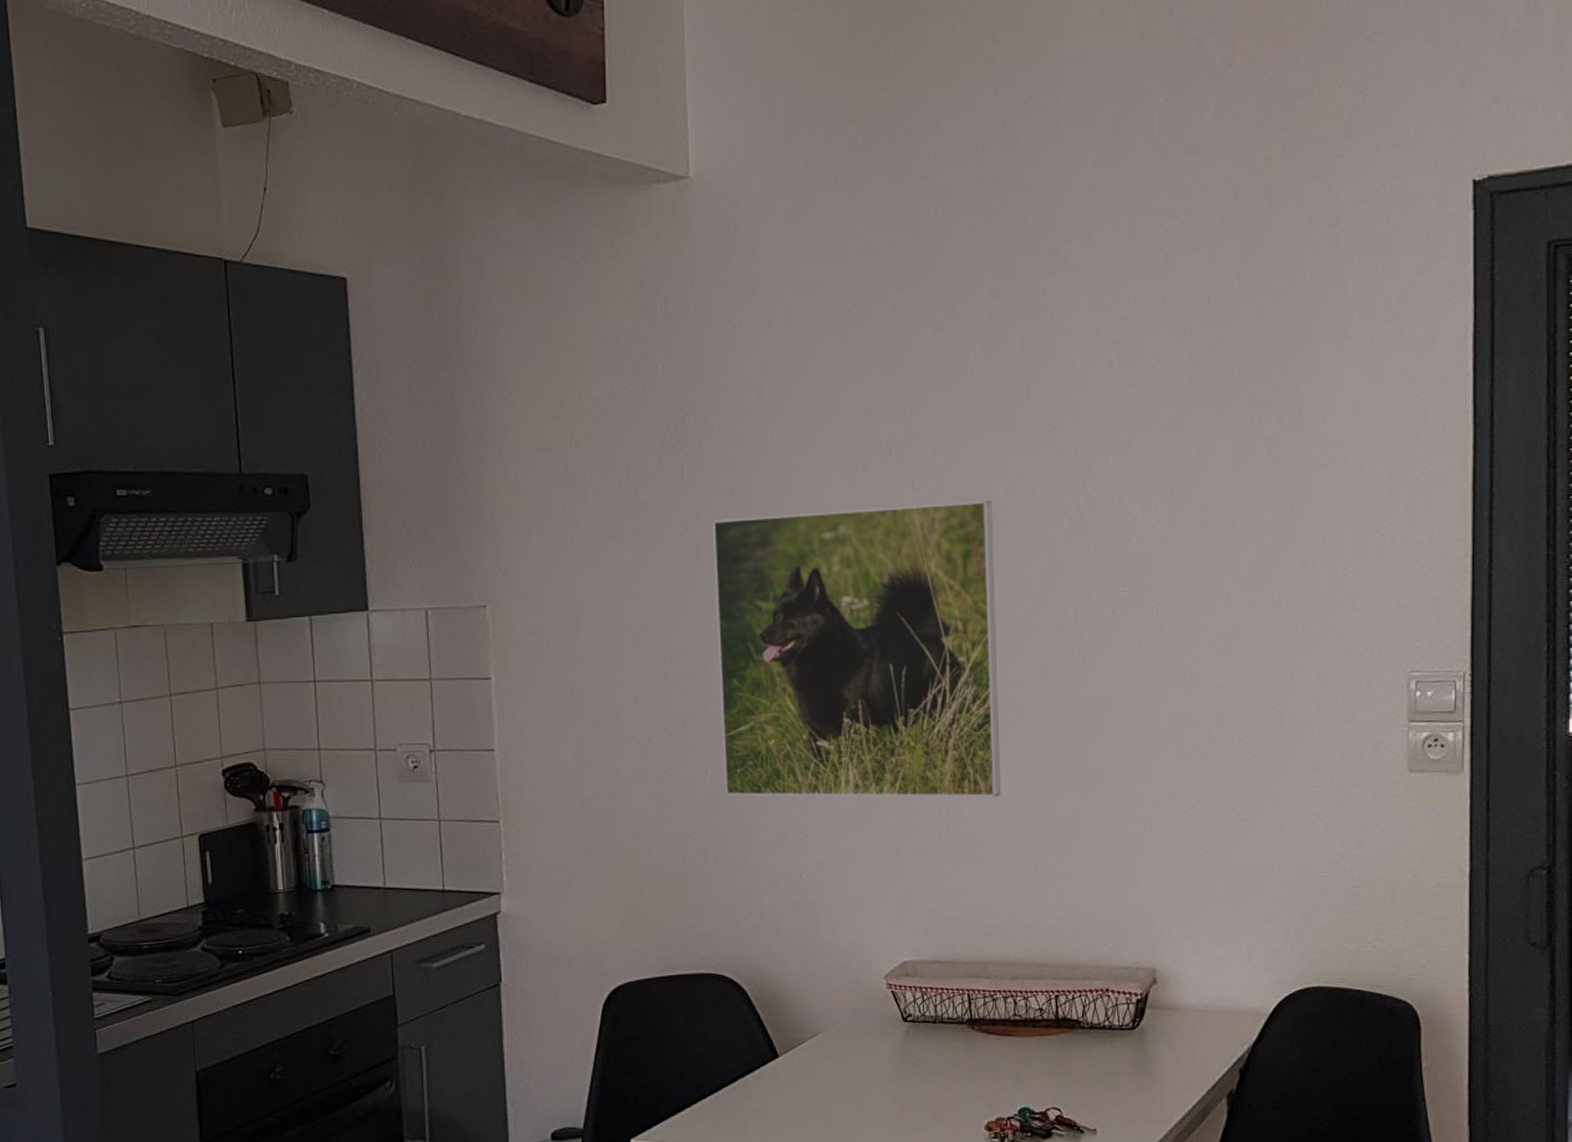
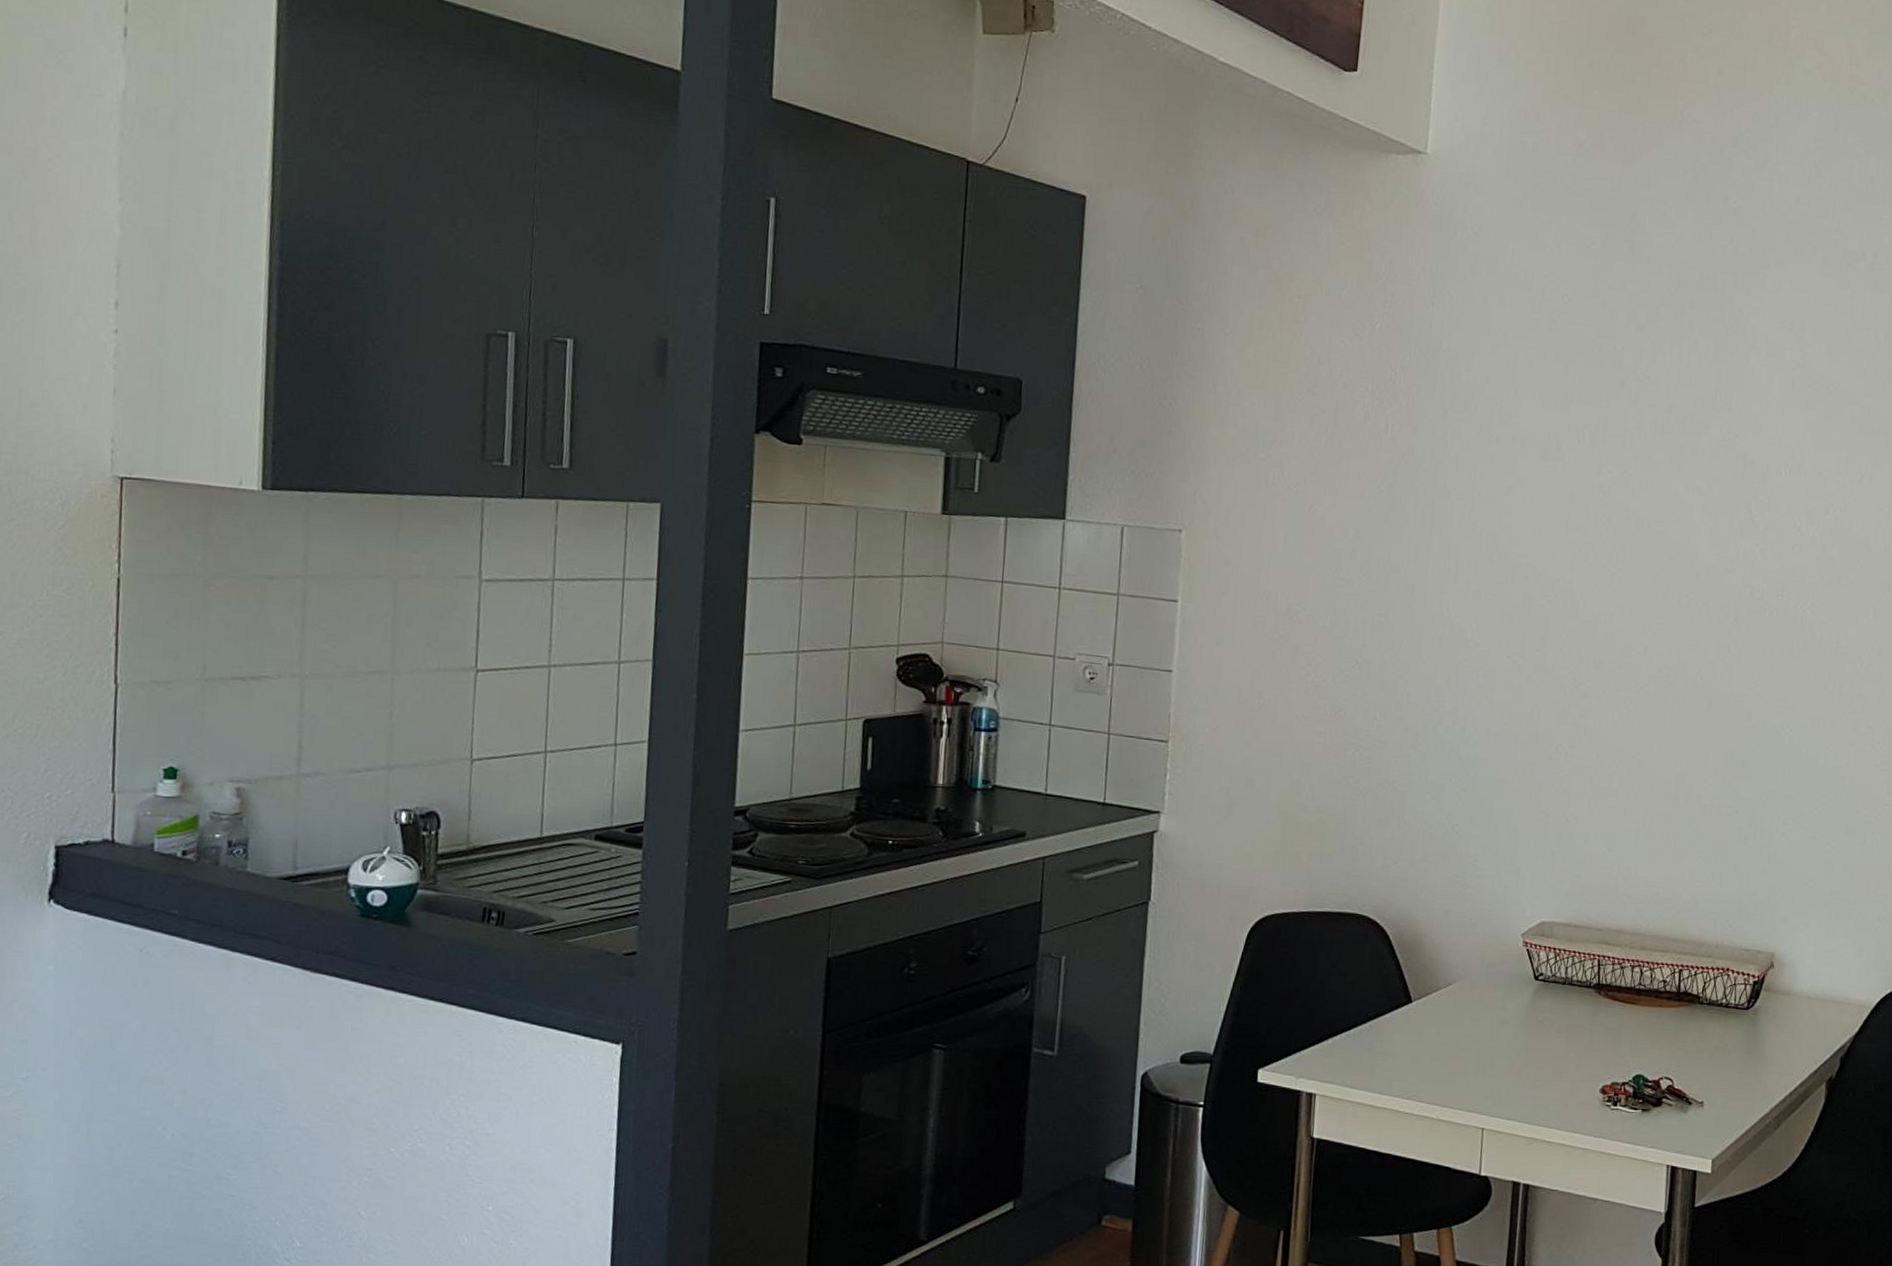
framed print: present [713,499,1002,798] -> none [1391,477,1672,775]

